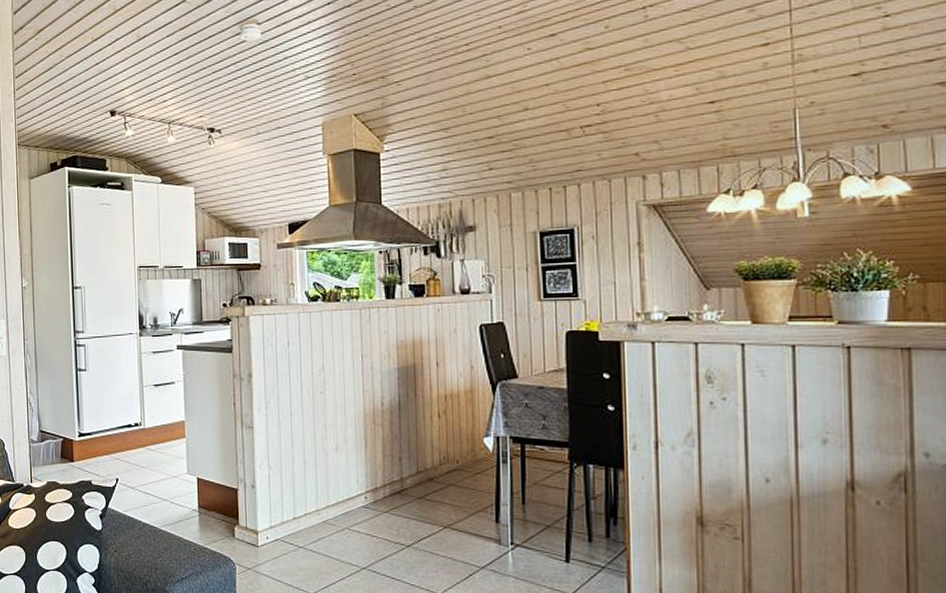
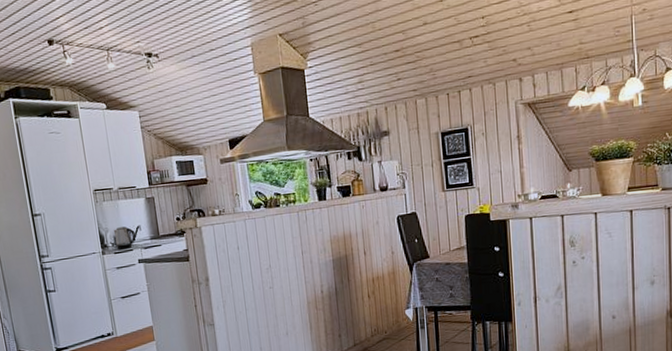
kettle: none [154,307,177,333] -> present [113,226,136,250]

